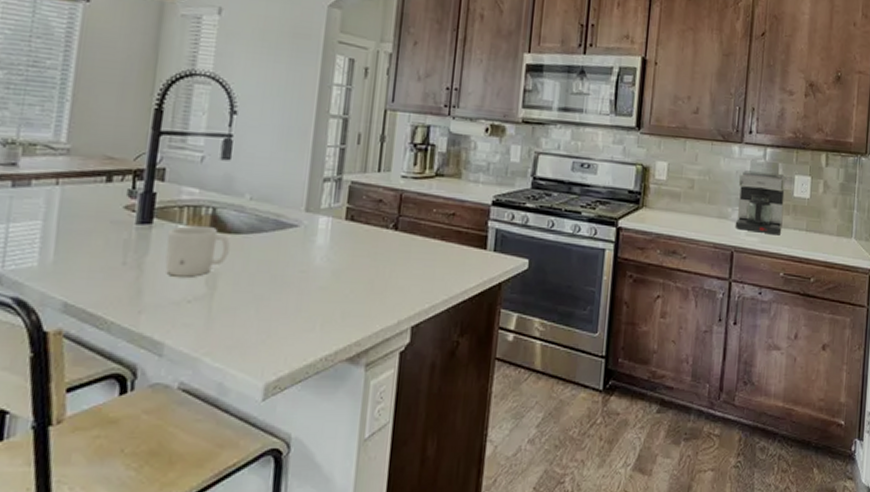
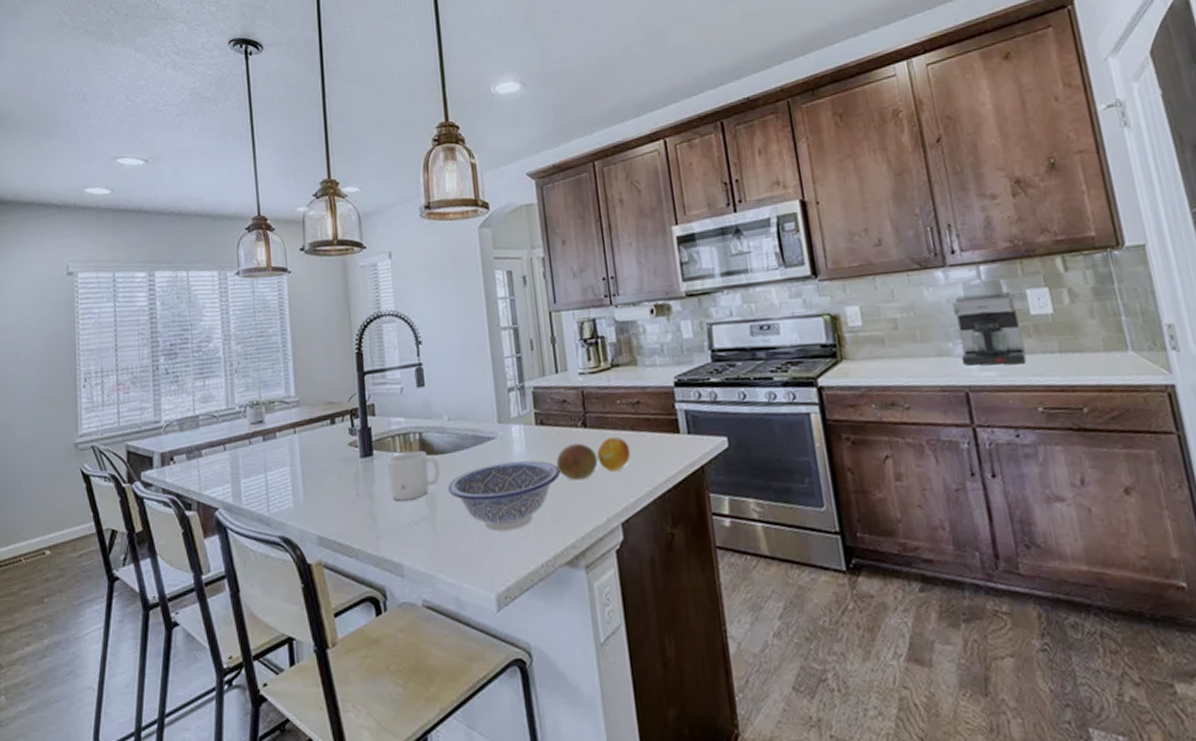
decorative bowl: none [234,251,361,321] -> present [448,460,561,532]
fruit: none [357,244,402,280] -> present [556,443,598,481]
fruit: none [401,243,436,277] -> present [597,436,631,472]

